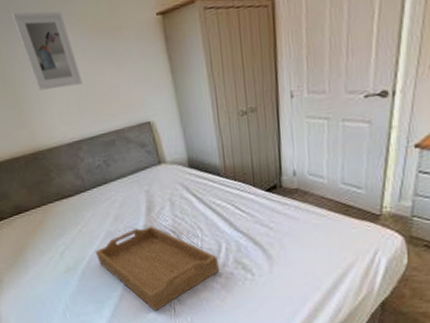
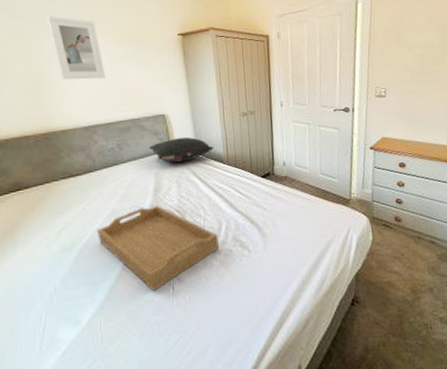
pillow: none [137,147,209,178] -> present [149,137,214,163]

